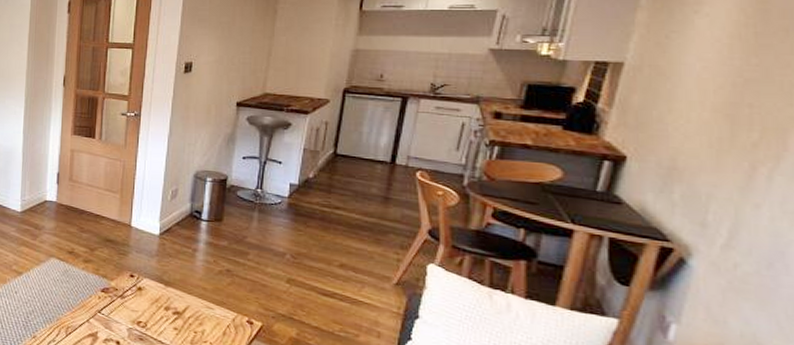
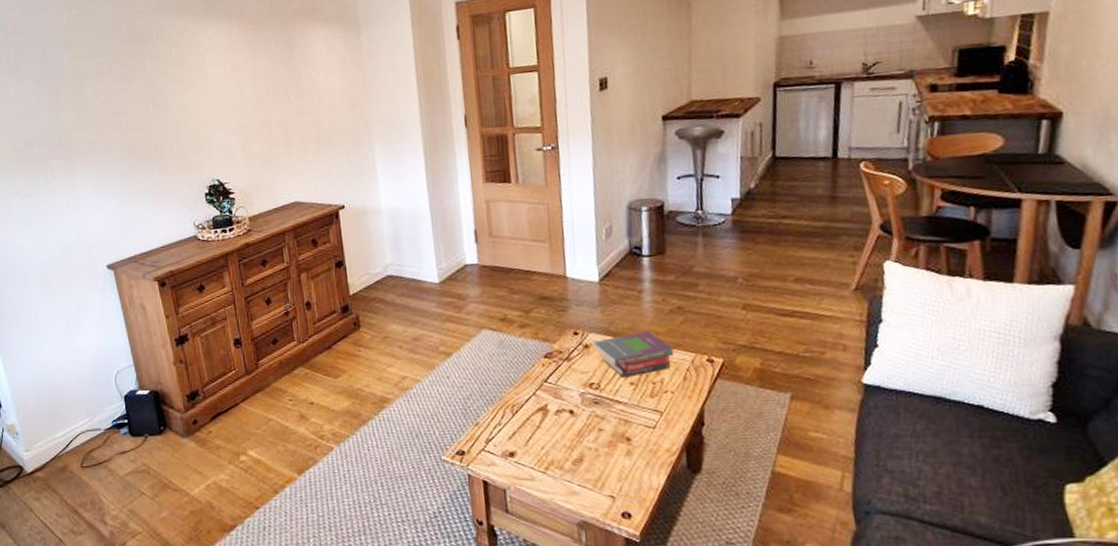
books: none [145,285,218,323] -> present [592,330,674,378]

